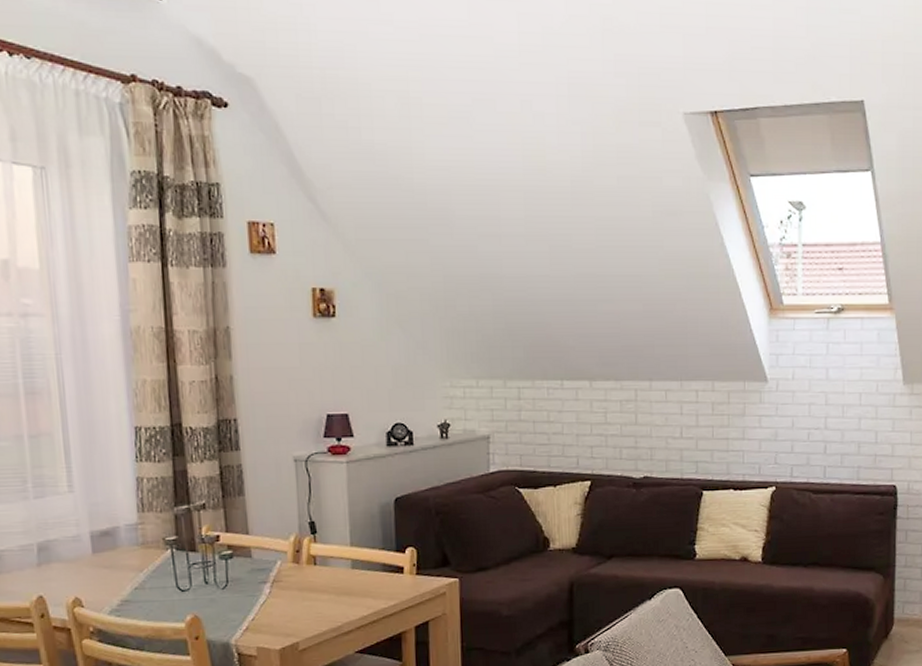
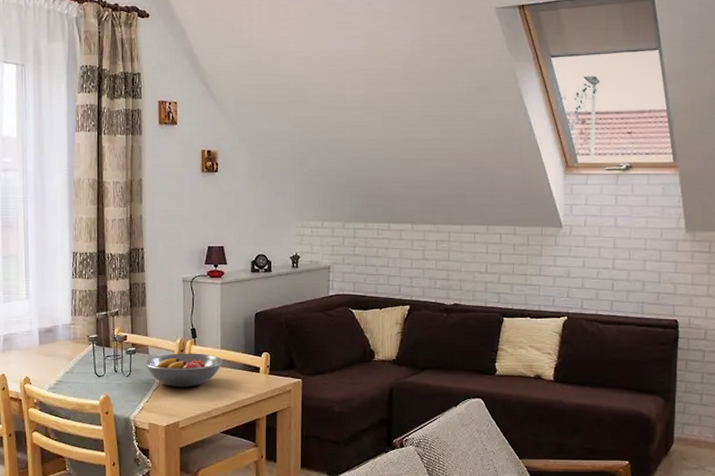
fruit bowl: none [246,553,354,599] -> present [144,353,223,387]

